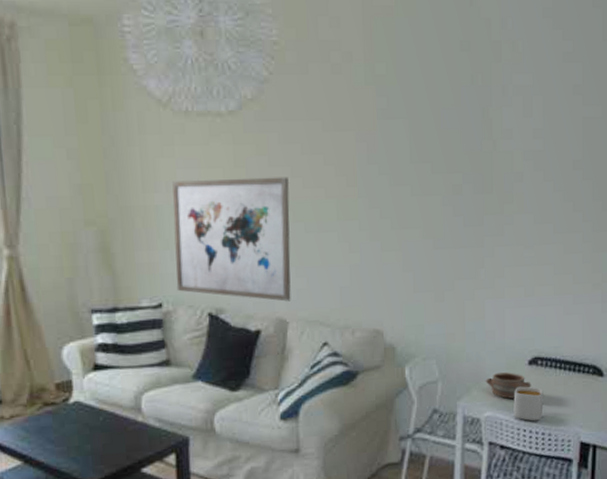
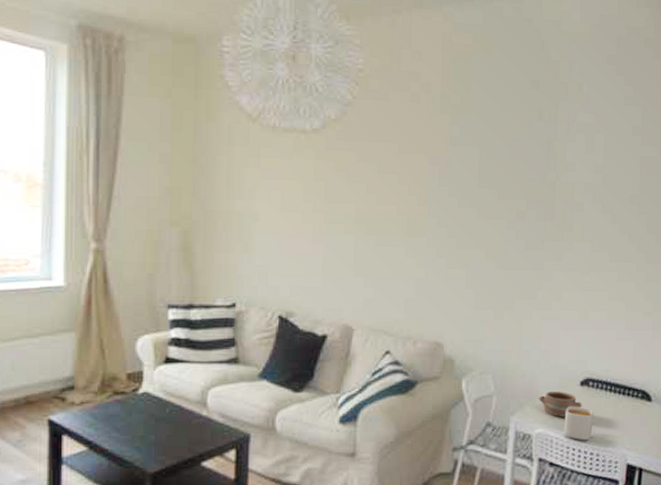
wall art: present [172,177,291,302] -> none [251,190,364,309]

